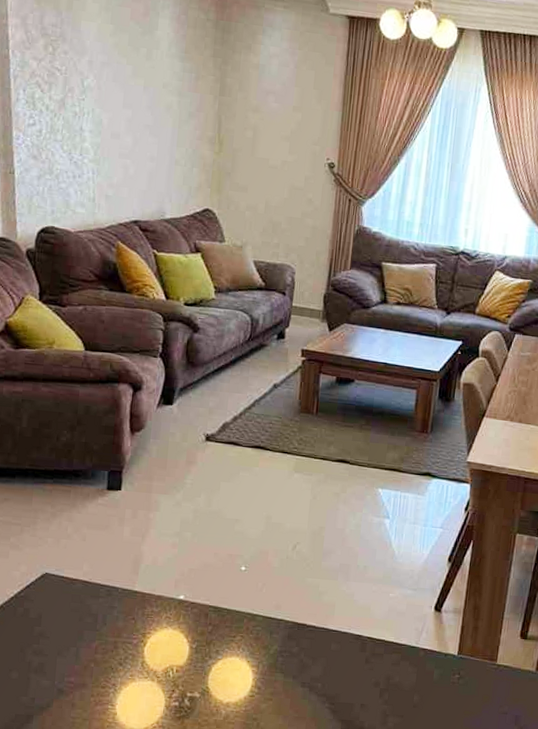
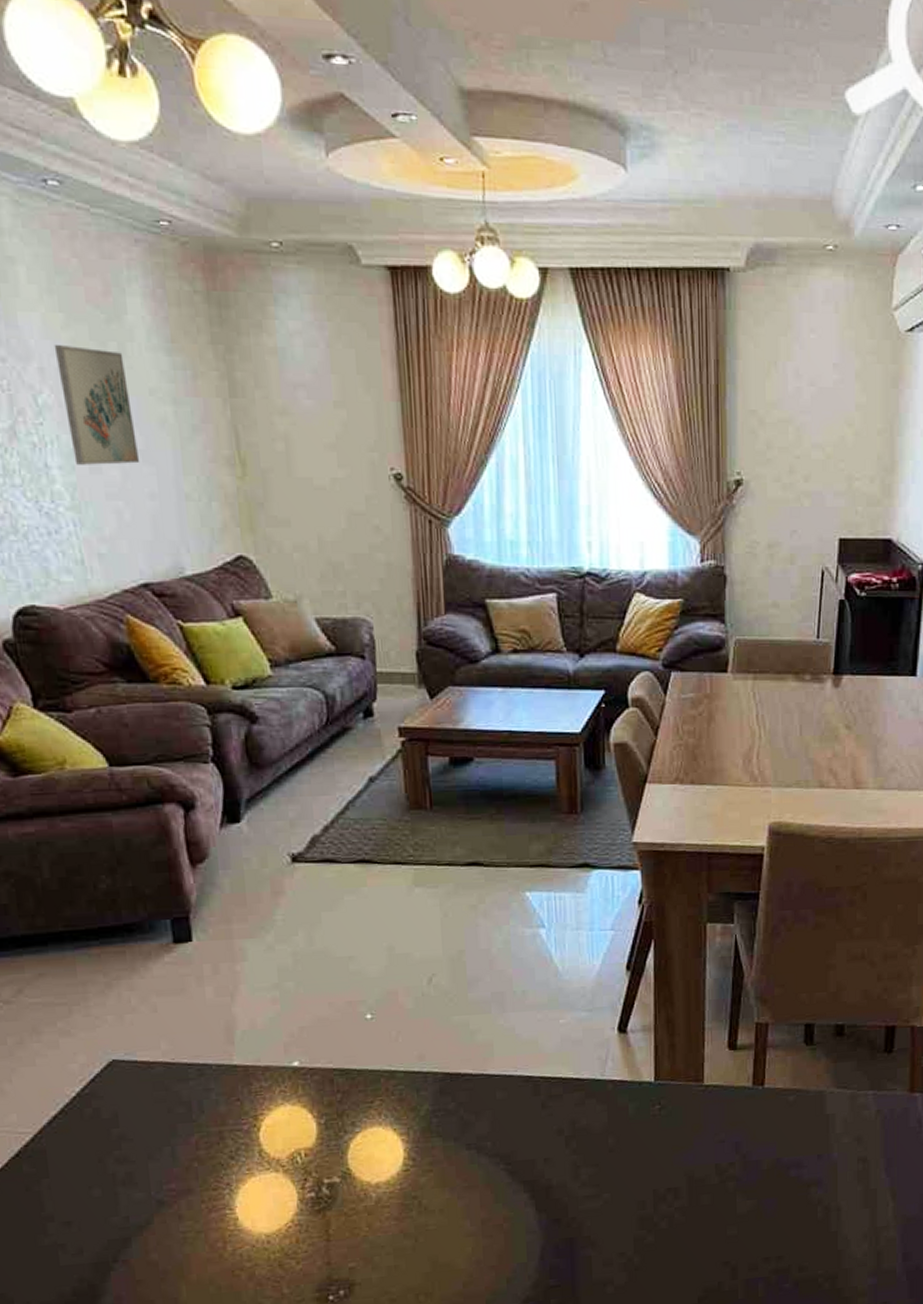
wall art: none [102,46,150,135] -> present [54,345,140,465]

